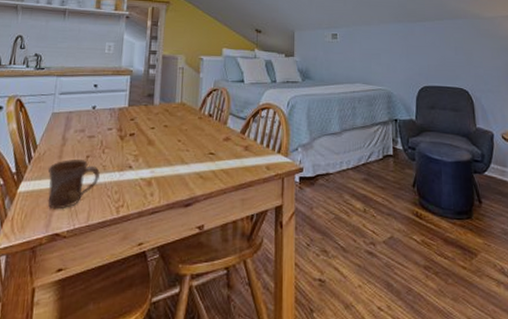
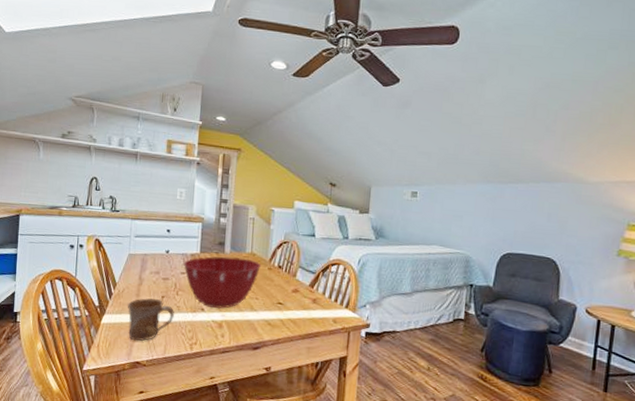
mixing bowl: none [110,108,192,164] -> present [183,256,262,309]

